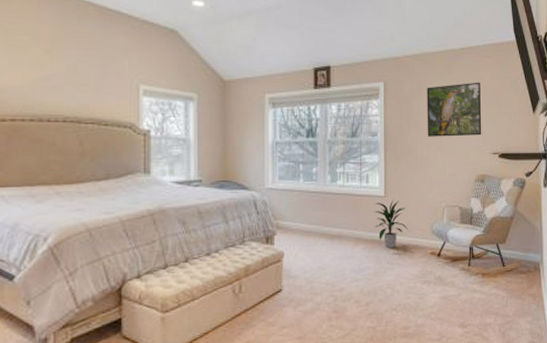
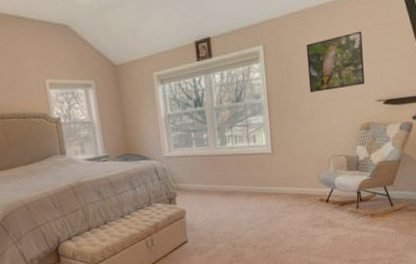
indoor plant: present [373,199,408,249] -> none [262,154,297,199]

